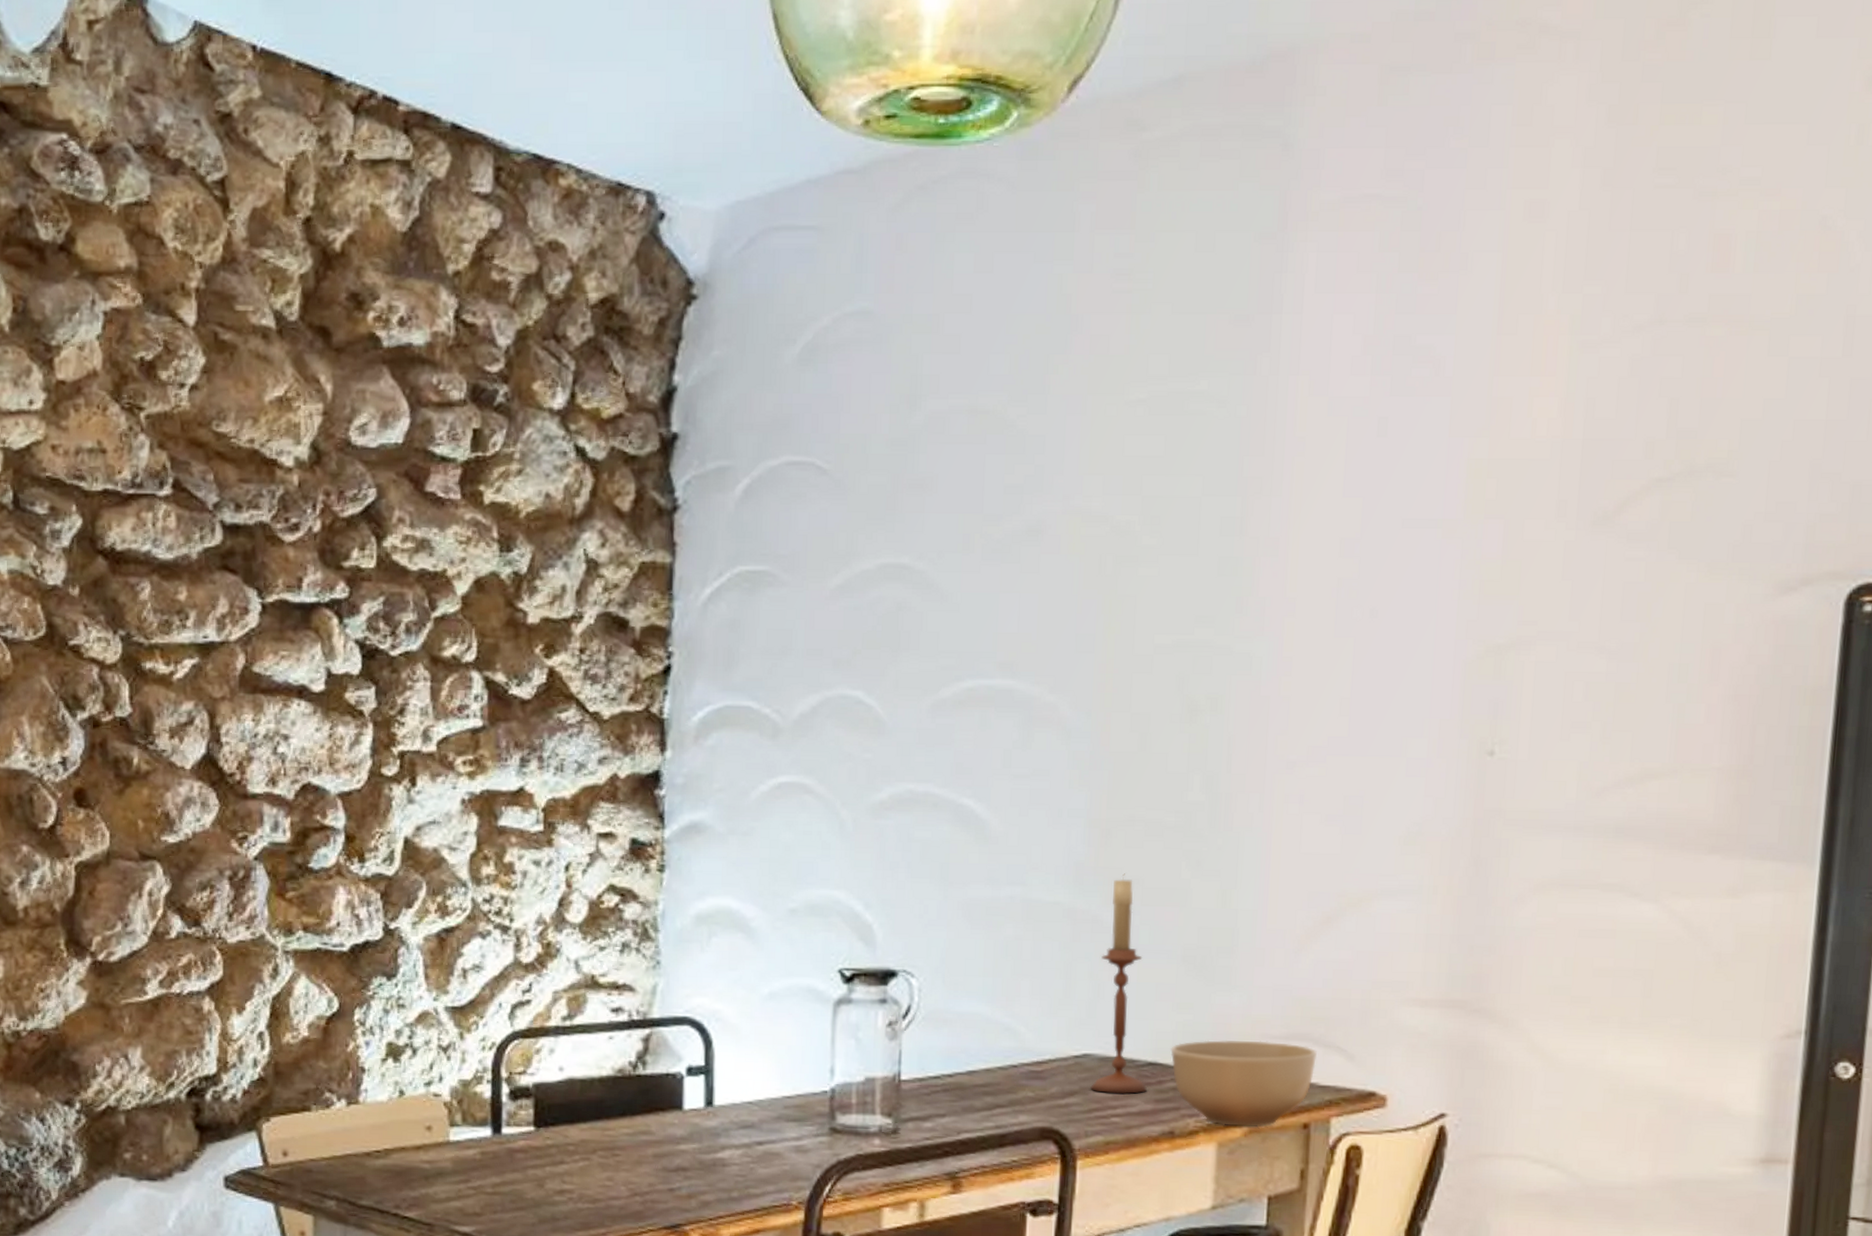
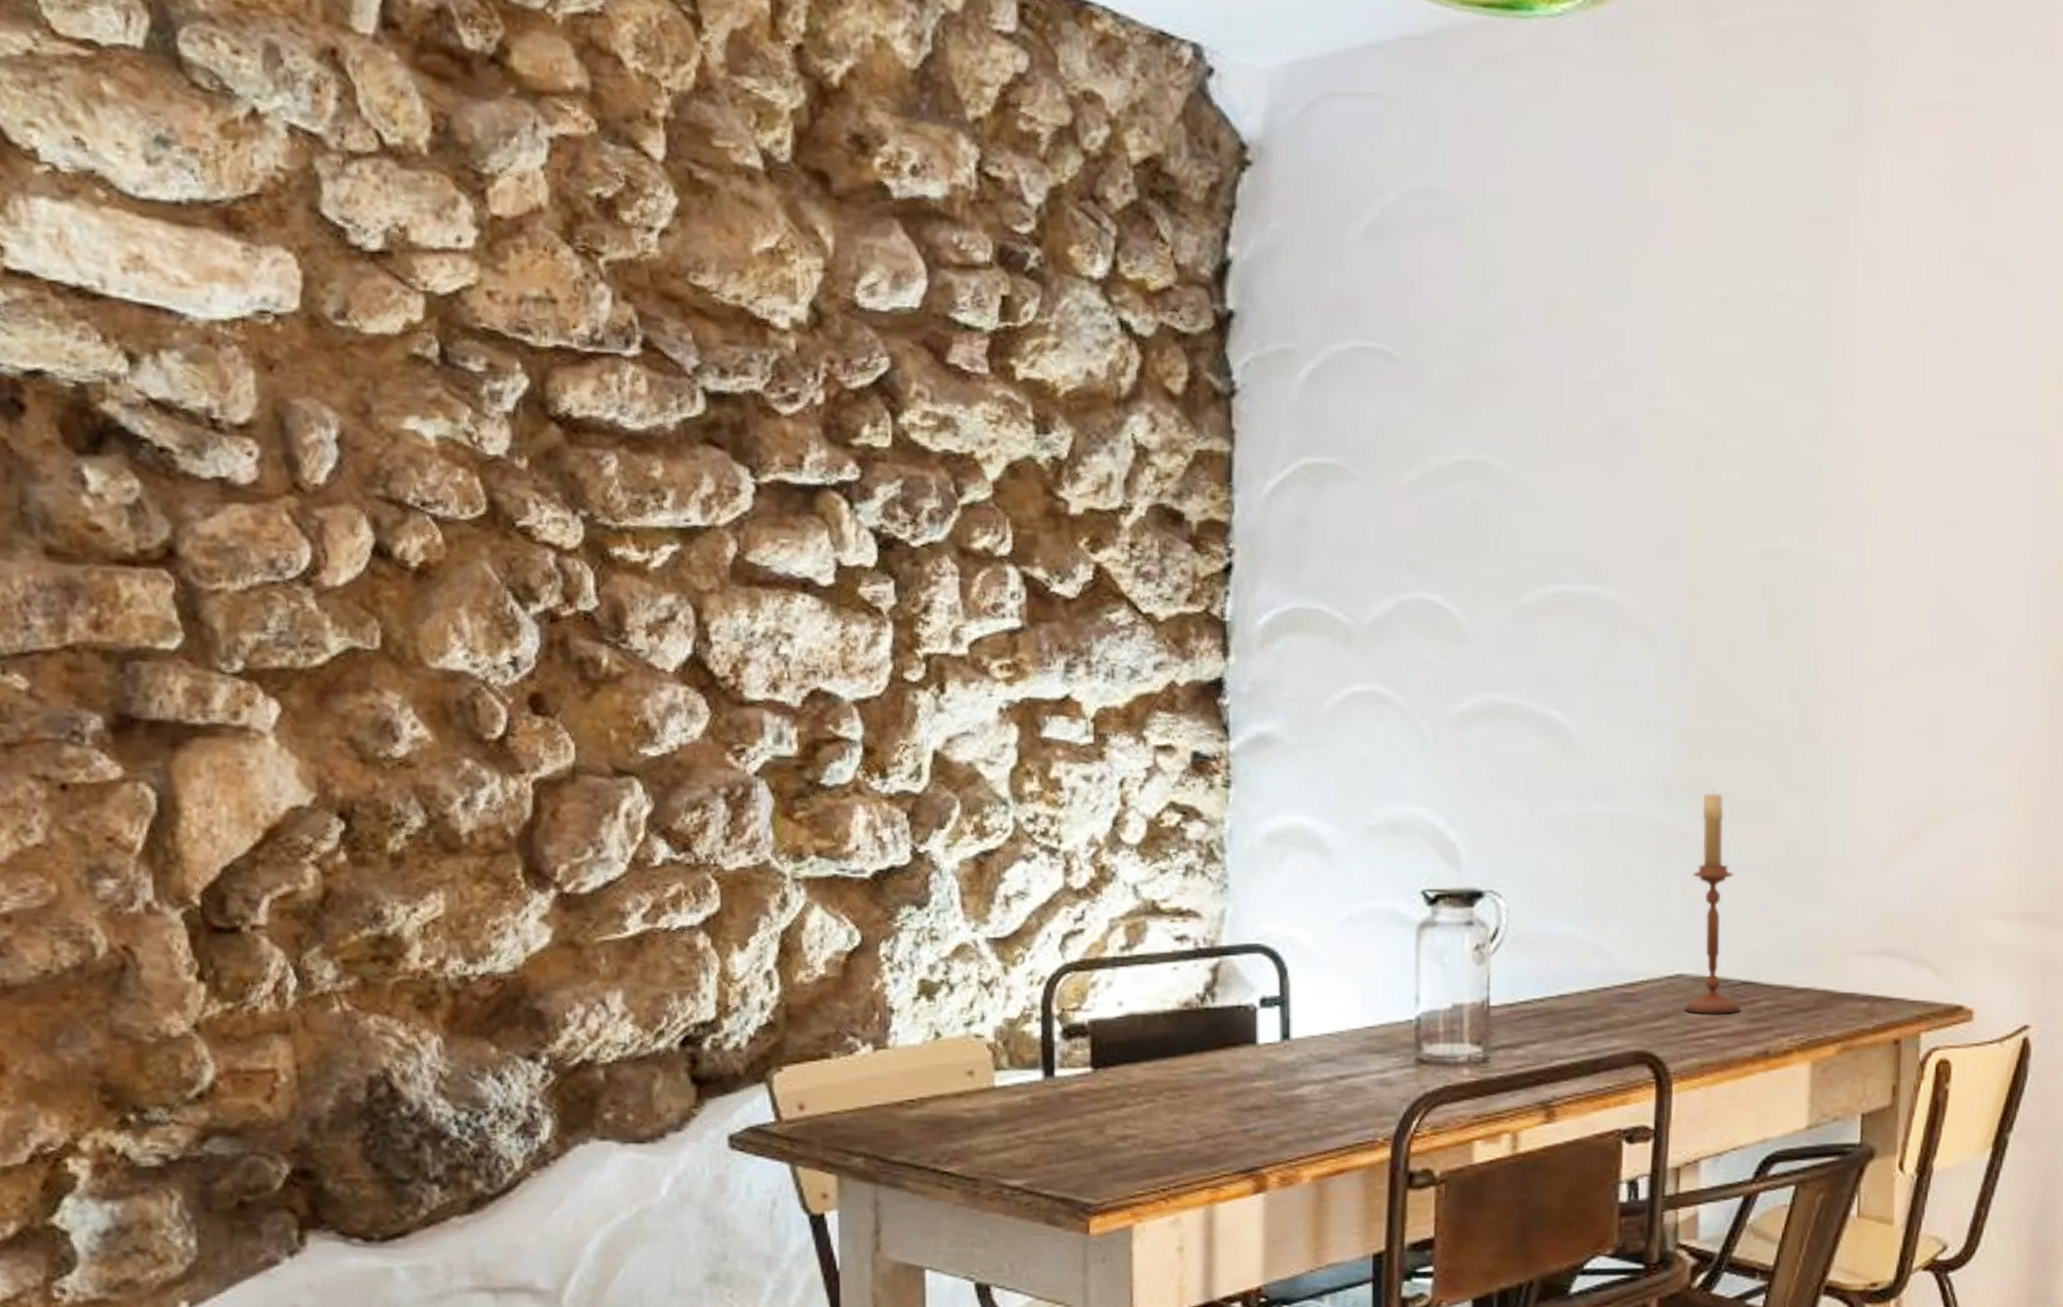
bowl: present [1170,1040,1317,1126] -> none [1763,957,1906,1044]

